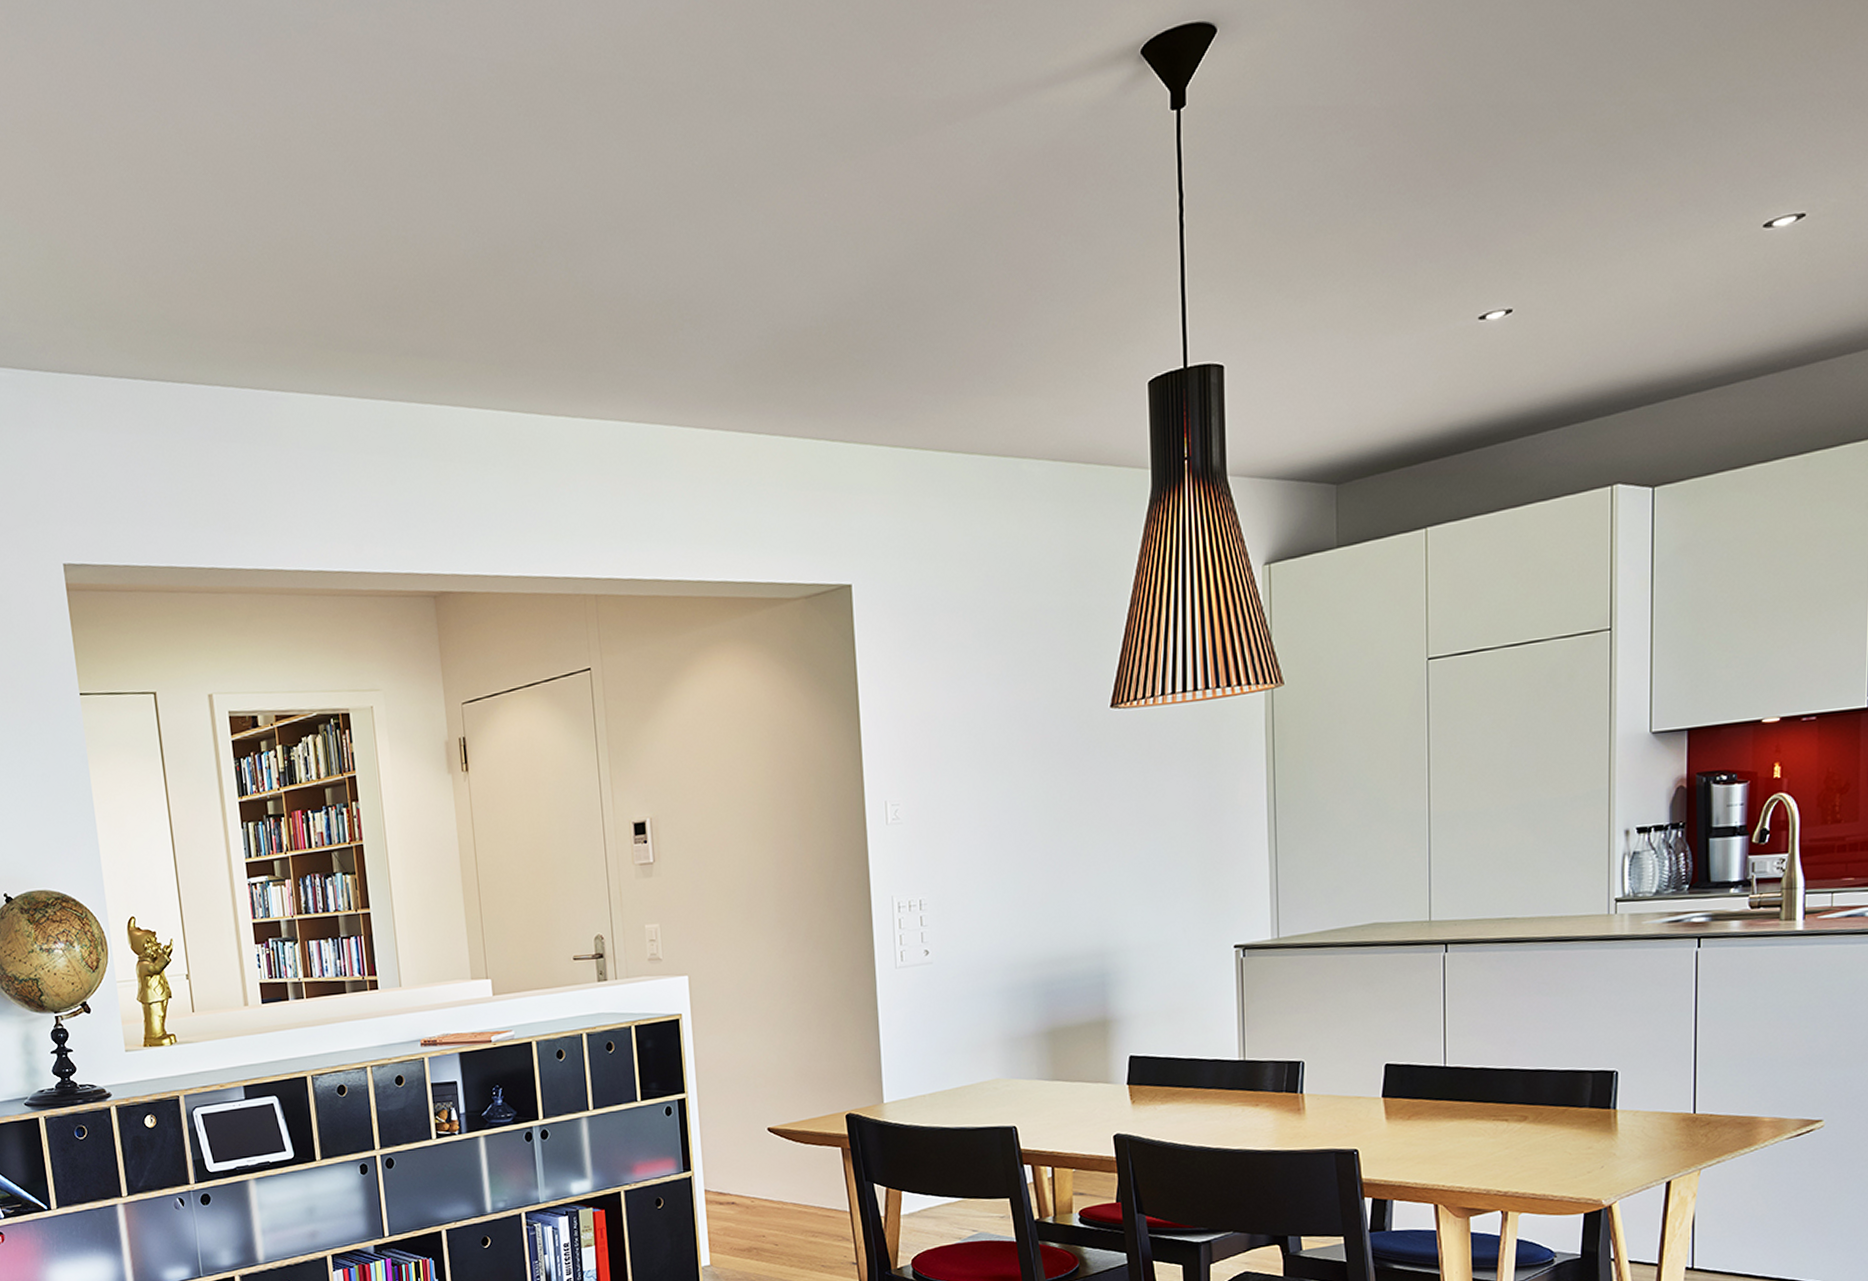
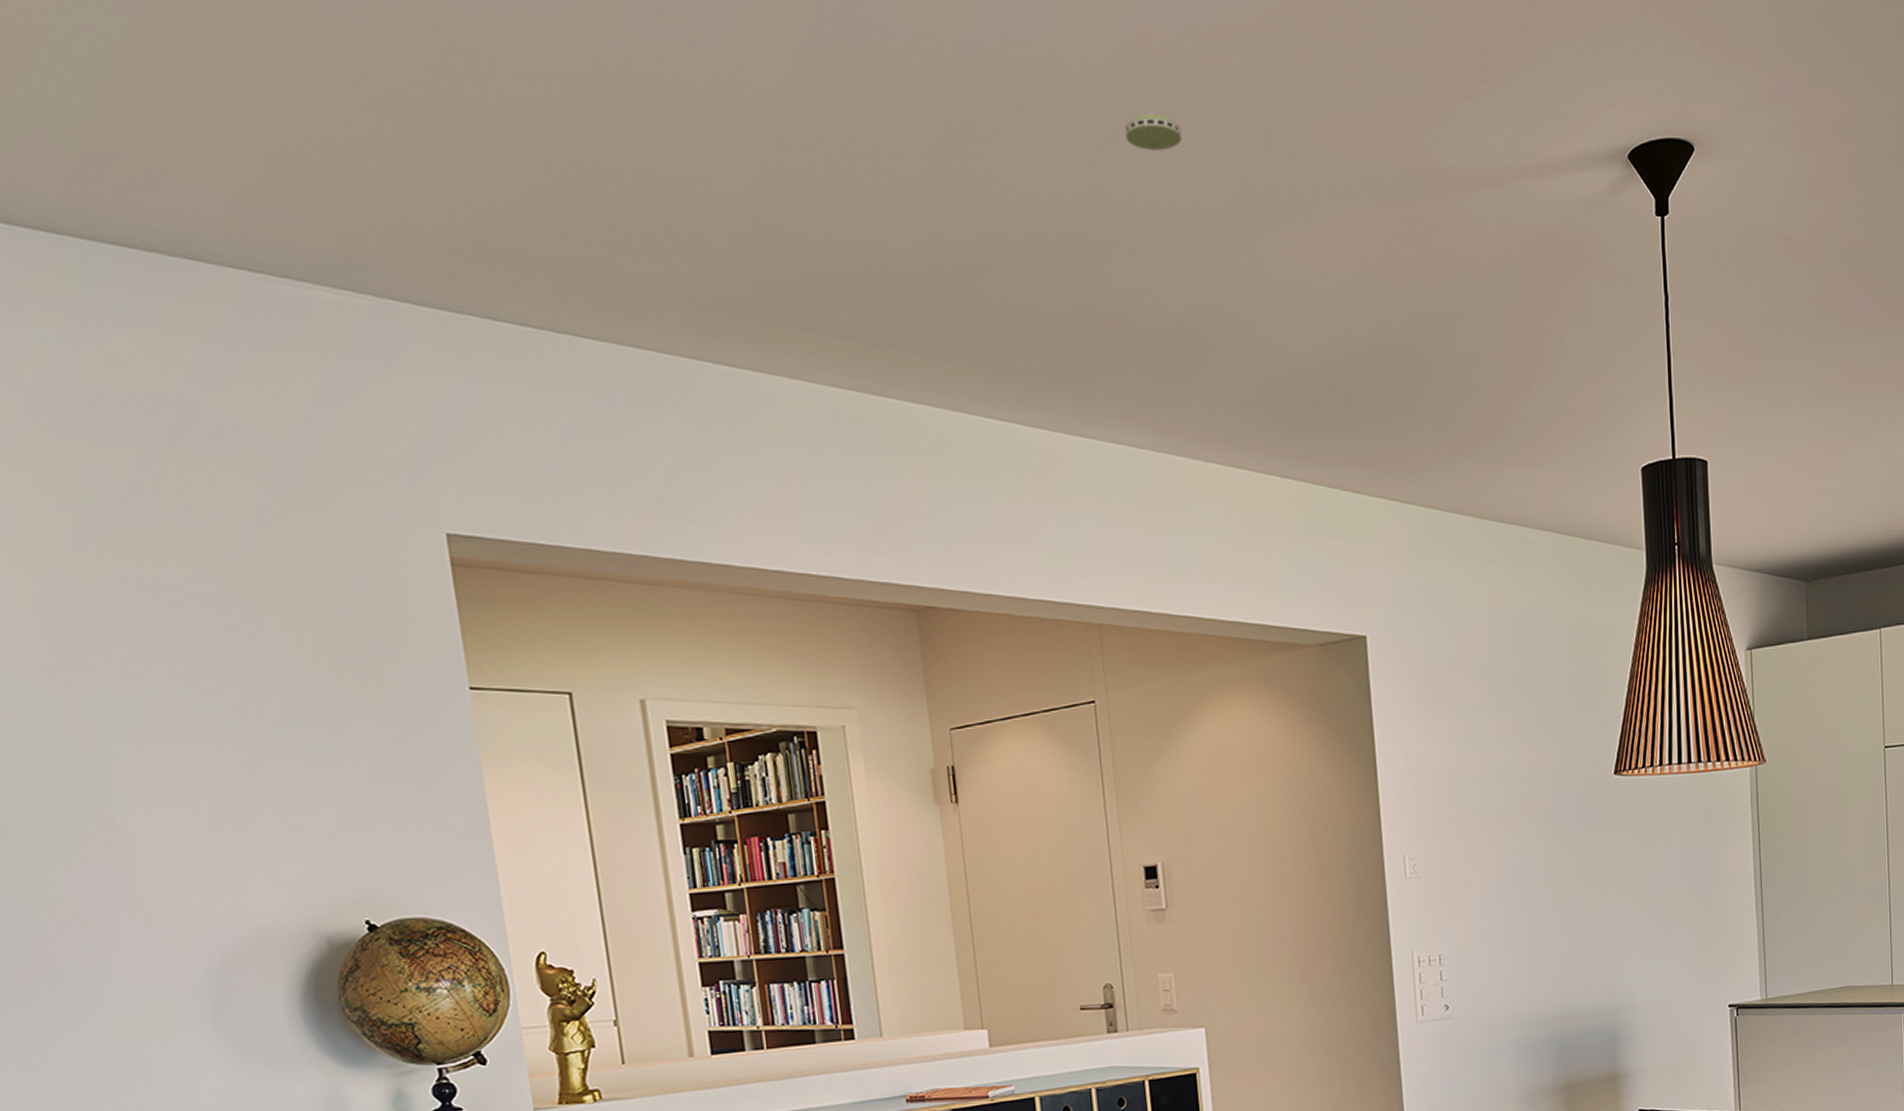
smoke detector: none [626,94,679,133] -> present [1125,112,1182,151]

